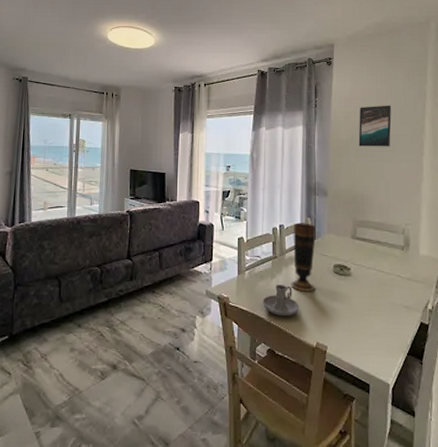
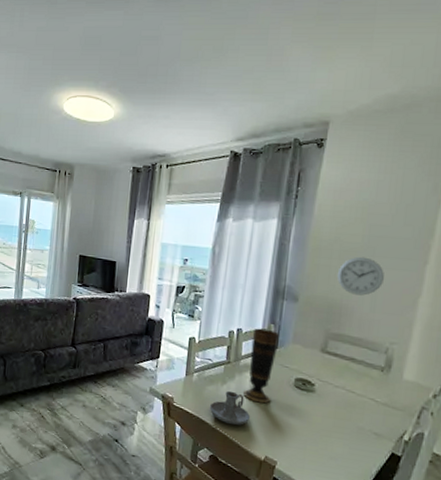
wall clock: none [356,153,393,186] -> present [337,256,384,296]
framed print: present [358,105,392,147] -> none [344,200,395,251]

